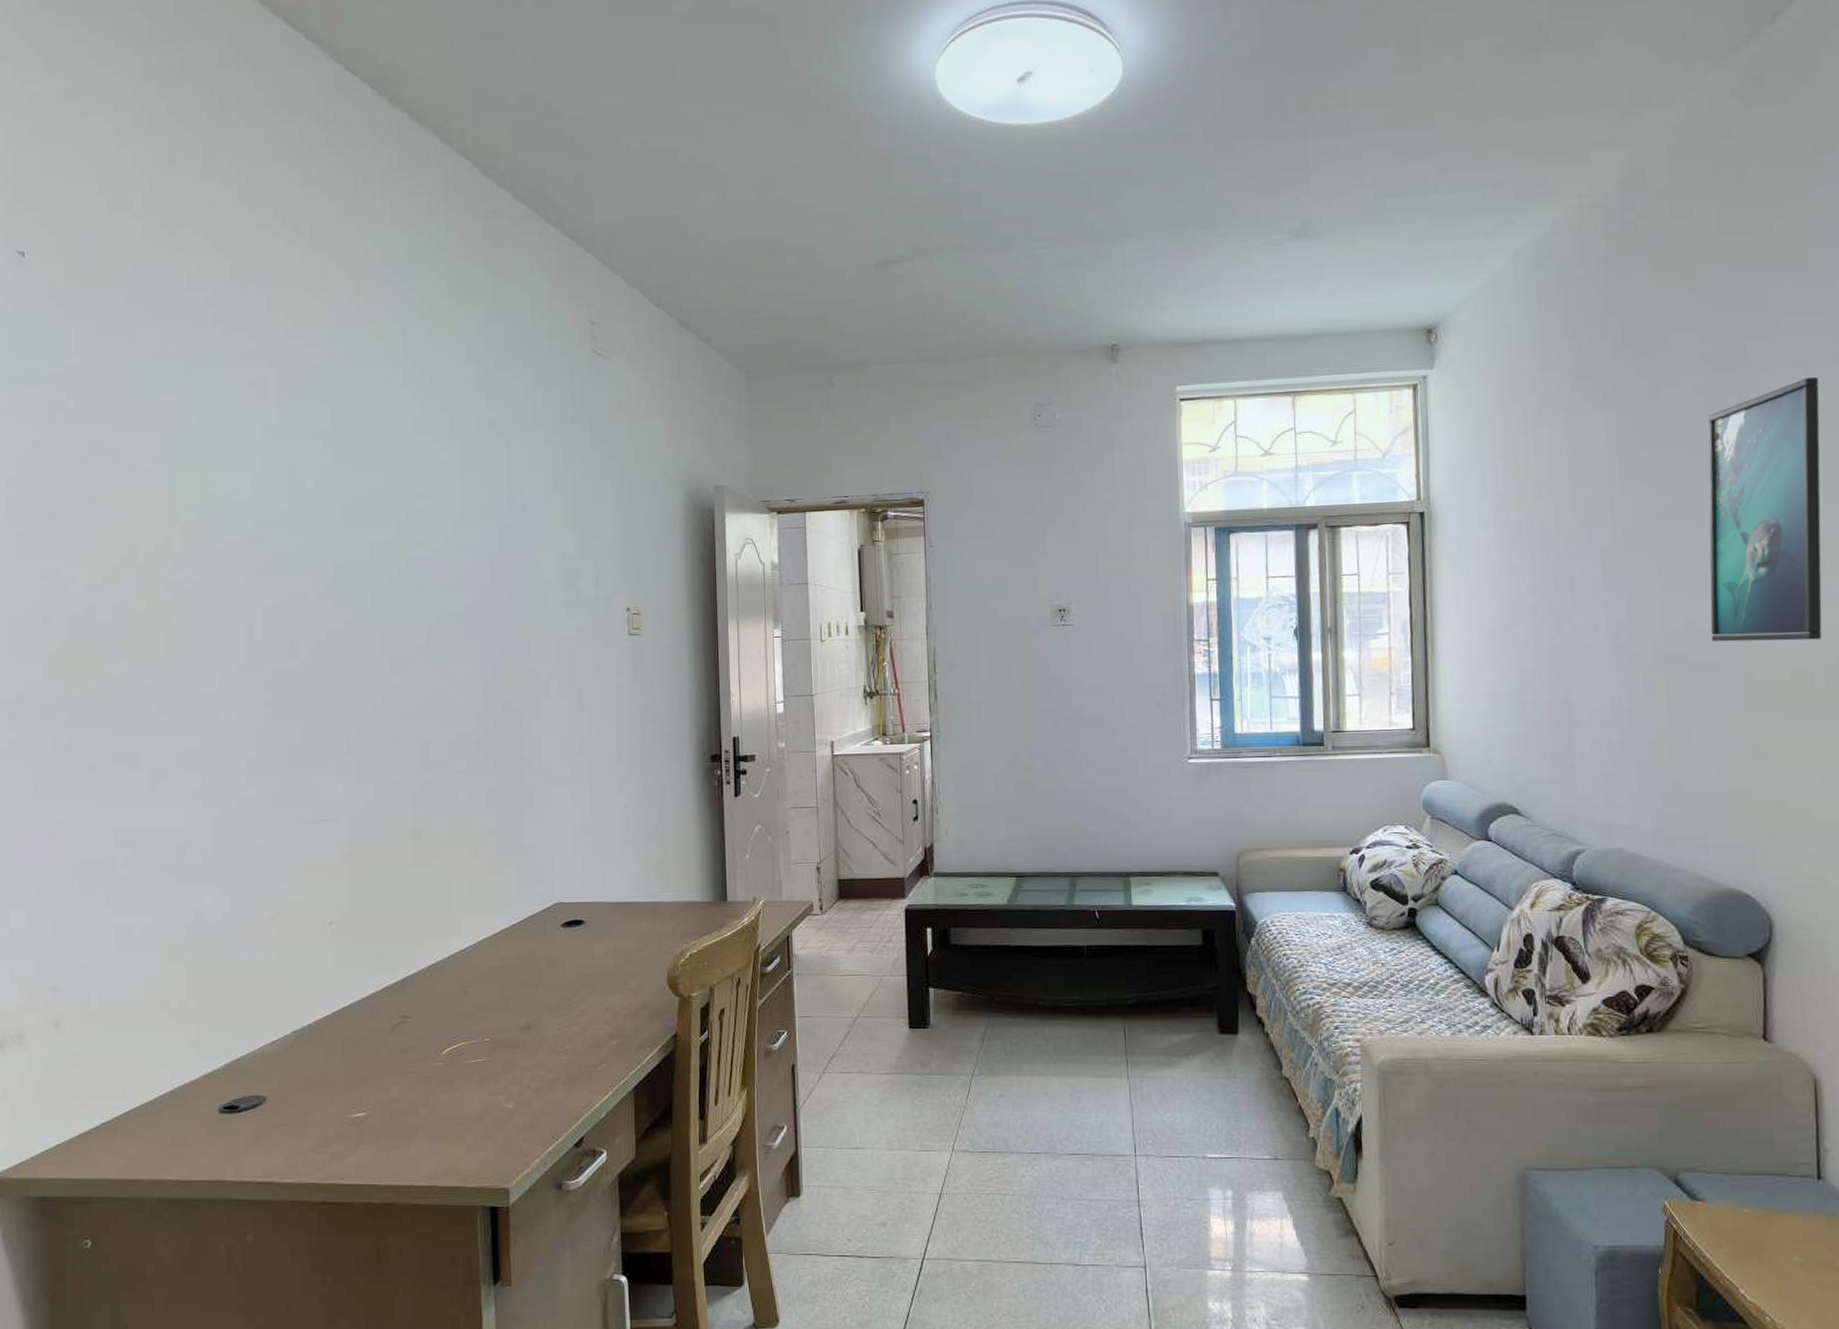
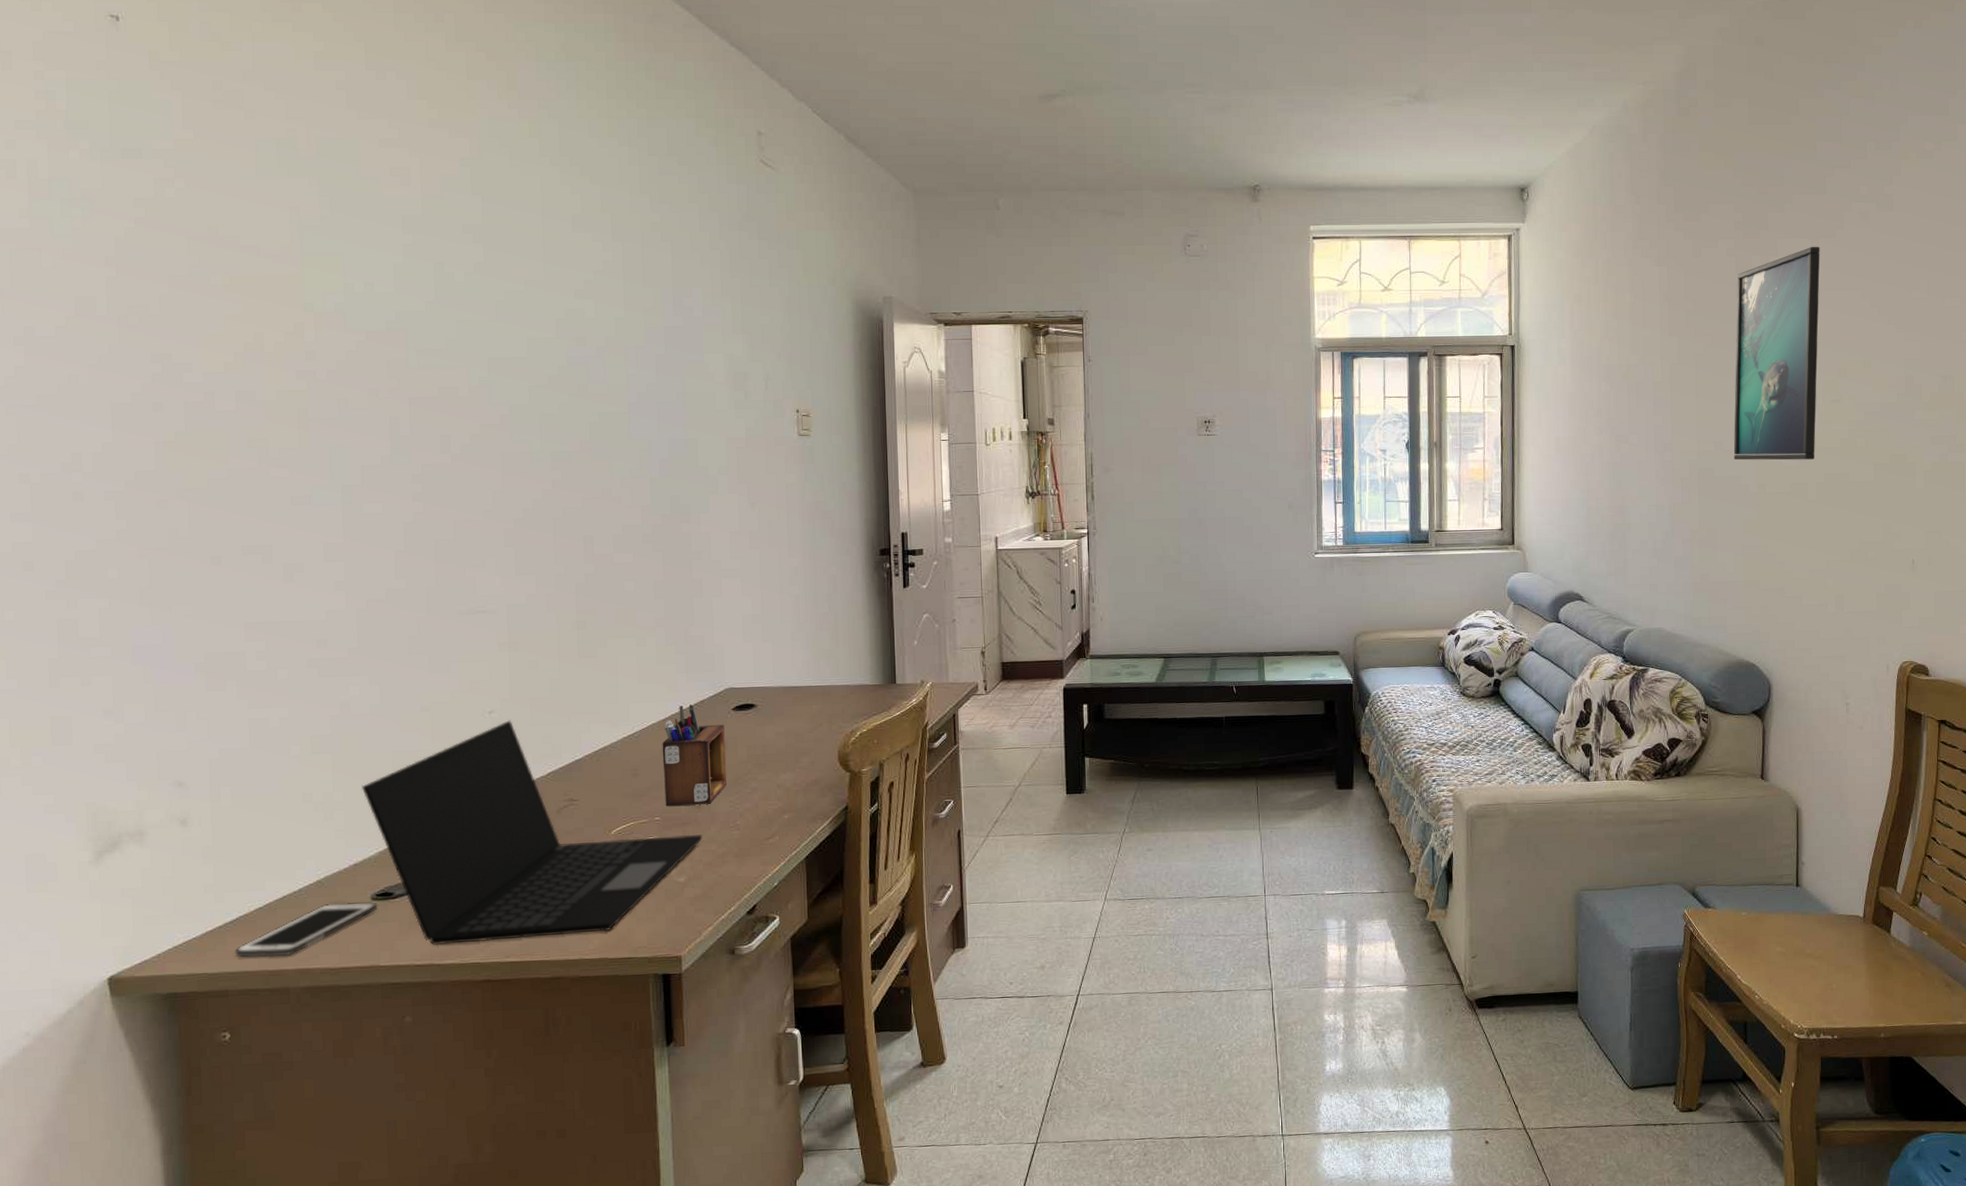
cell phone: none [97,1113,225,1166] -> present [235,902,378,958]
laptop: none [213,932,531,1163] -> present [362,720,703,946]
desk organizer: none [492,919,555,1028] -> present [662,704,726,807]

